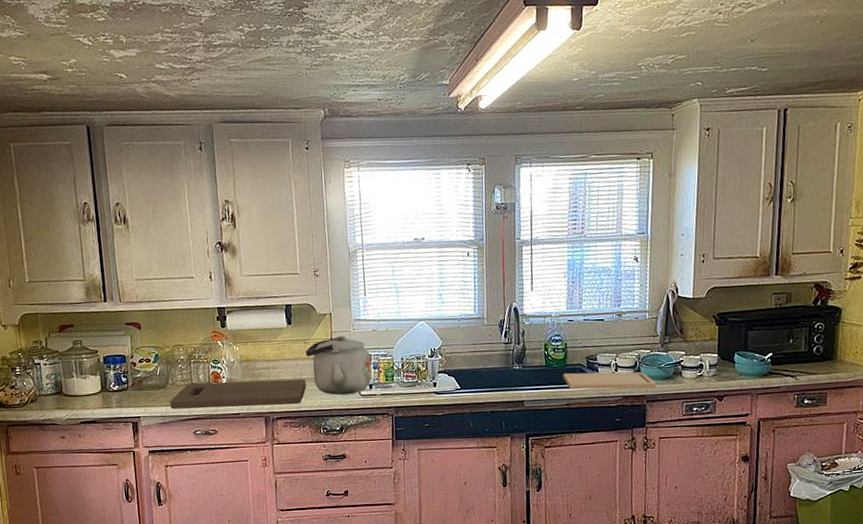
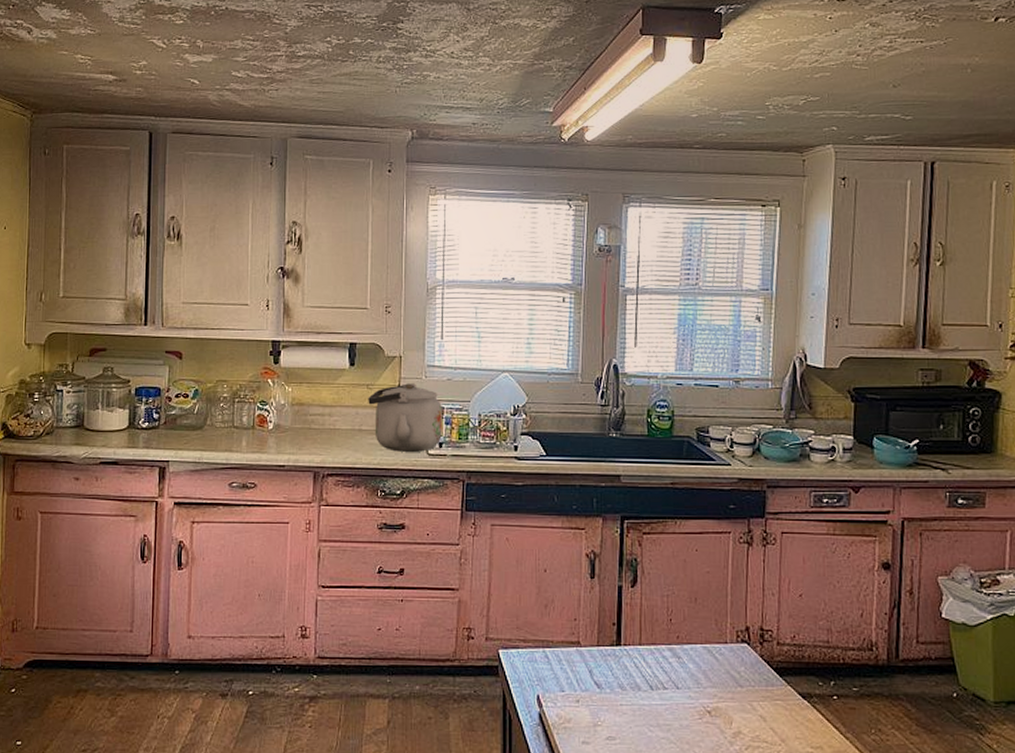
cutting board: present [170,379,306,410] -> none [206,426,365,460]
cutting board: present [563,371,657,390] -> none [668,446,779,472]

